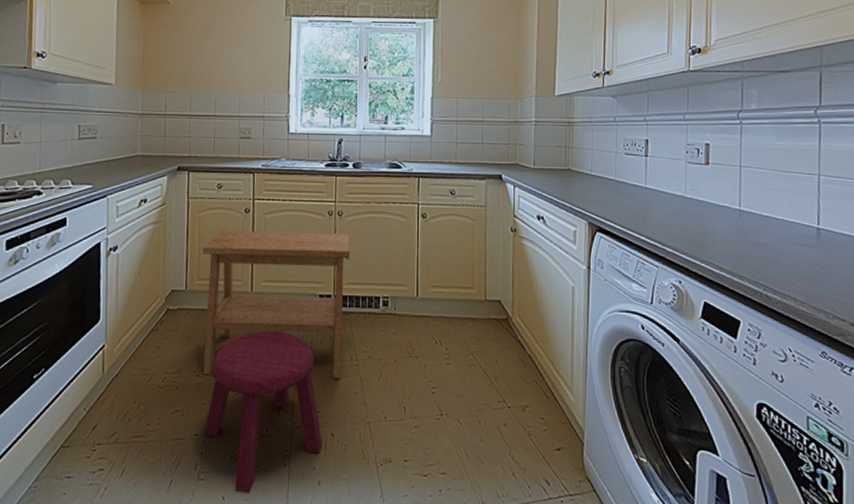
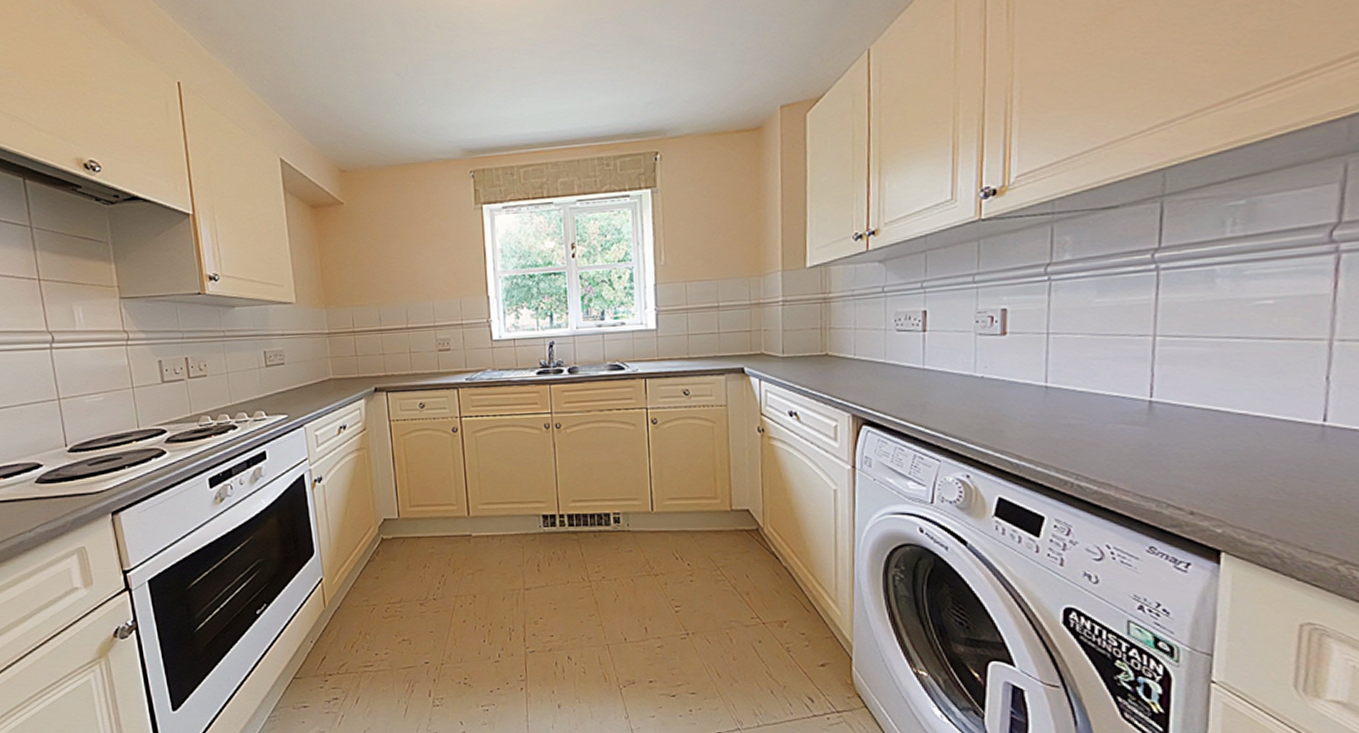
side table: present [202,230,350,378] -> none [411,447,573,604]
stool: present [203,330,323,493] -> none [434,555,560,717]

